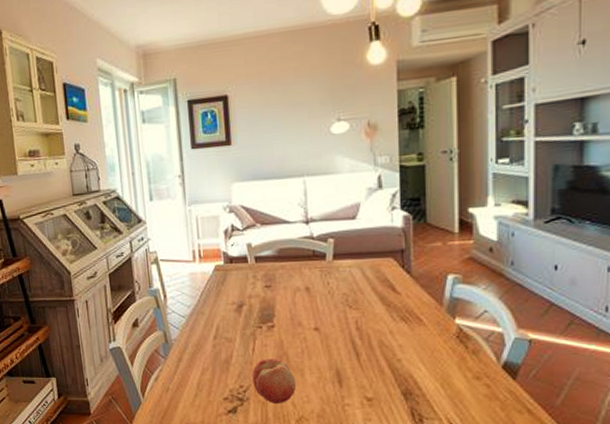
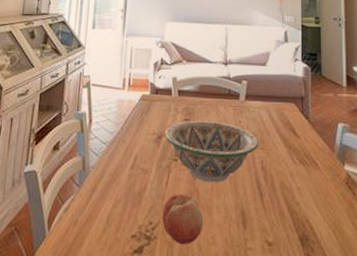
decorative bowl: none [246,285,351,346] -> present [165,120,258,183]

